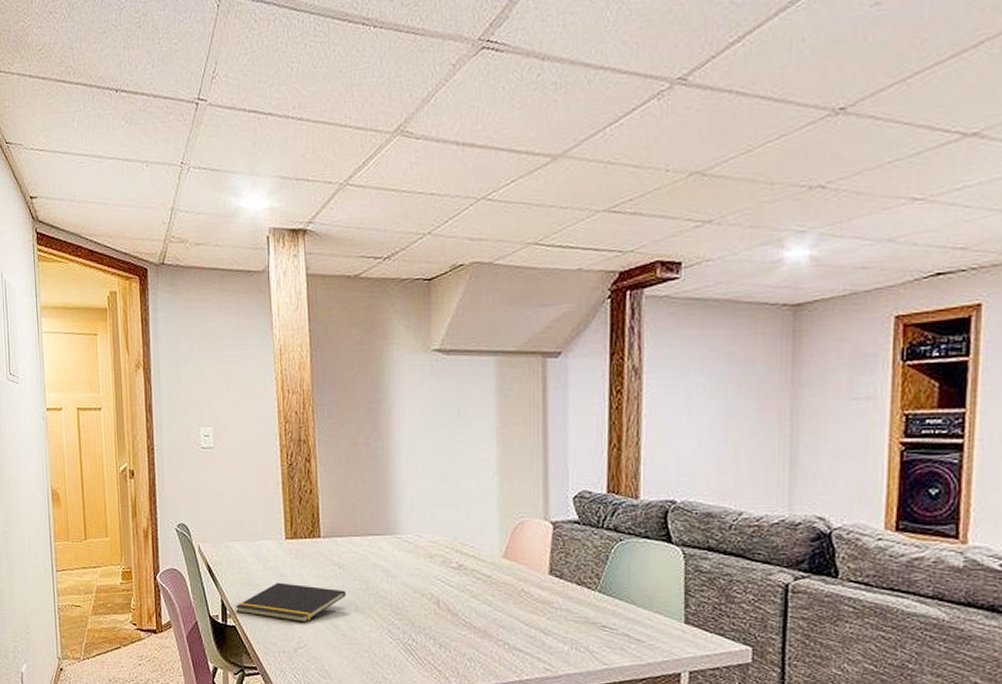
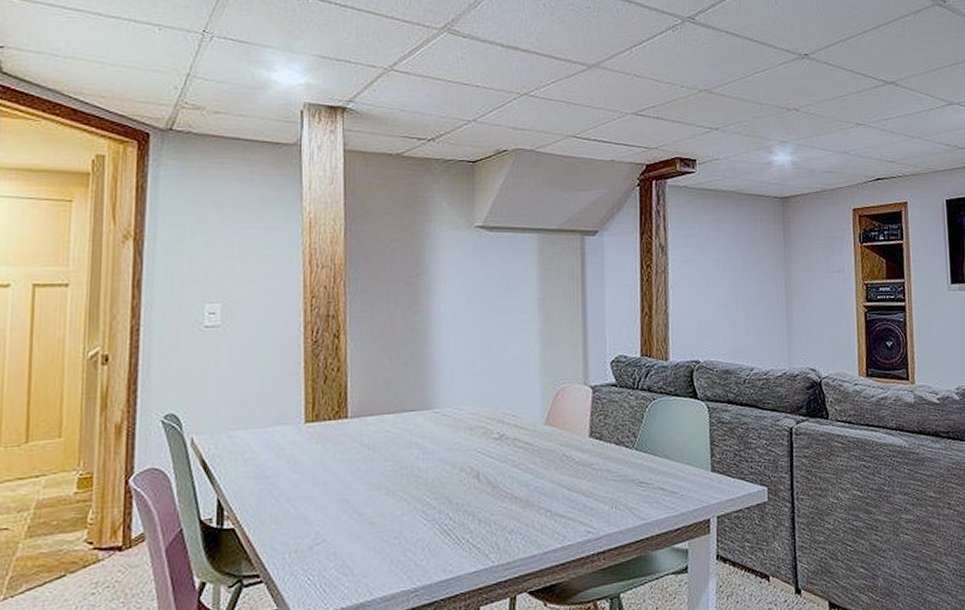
notepad: present [235,582,346,623] -> none [235,471,375,515]

